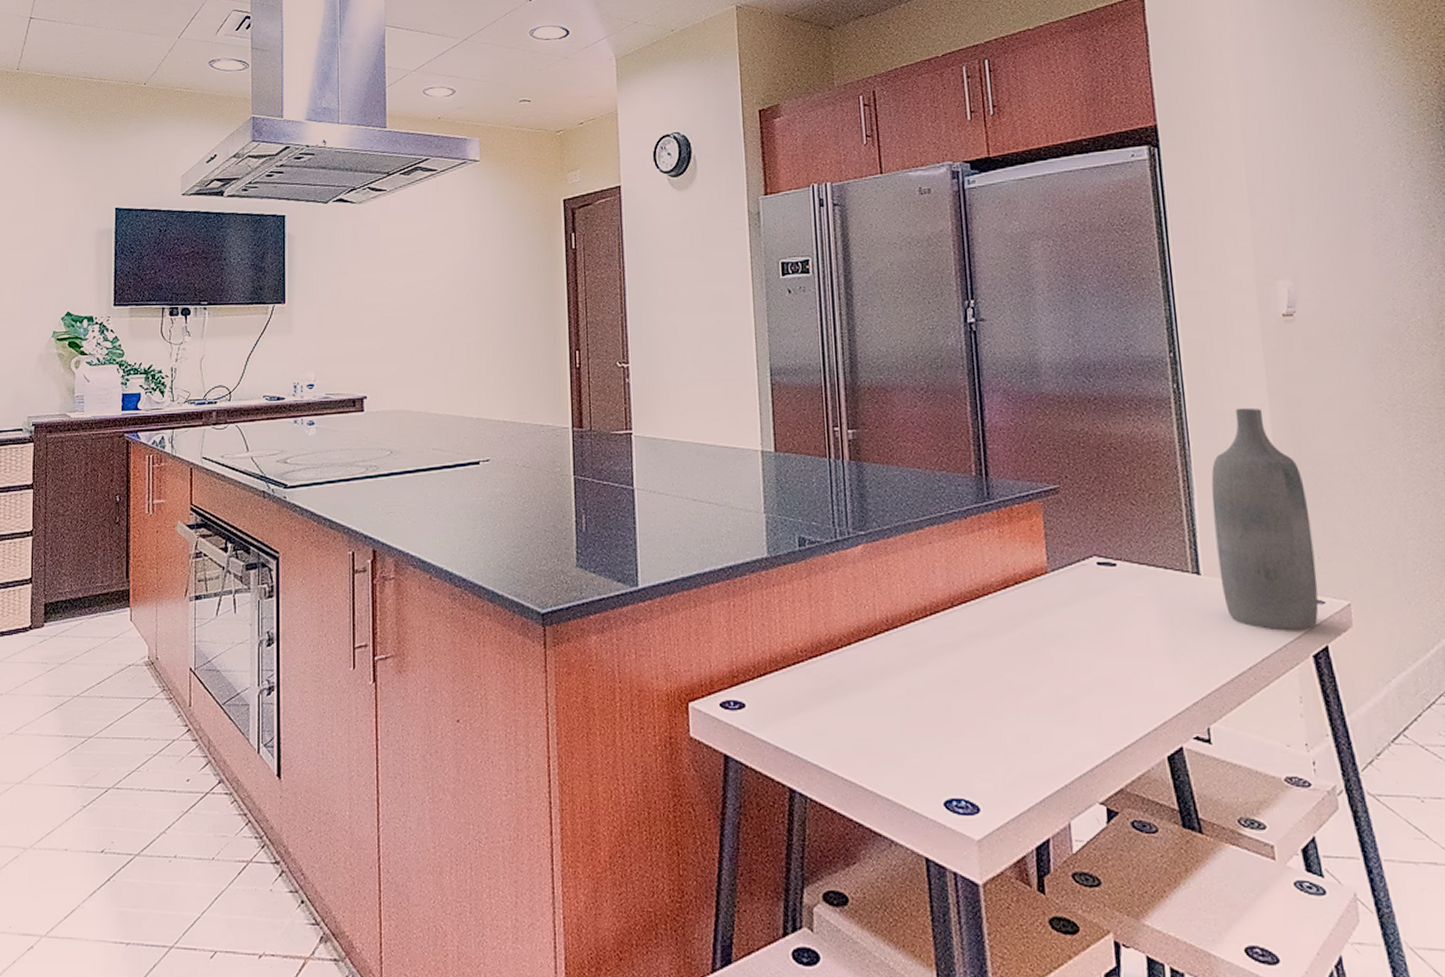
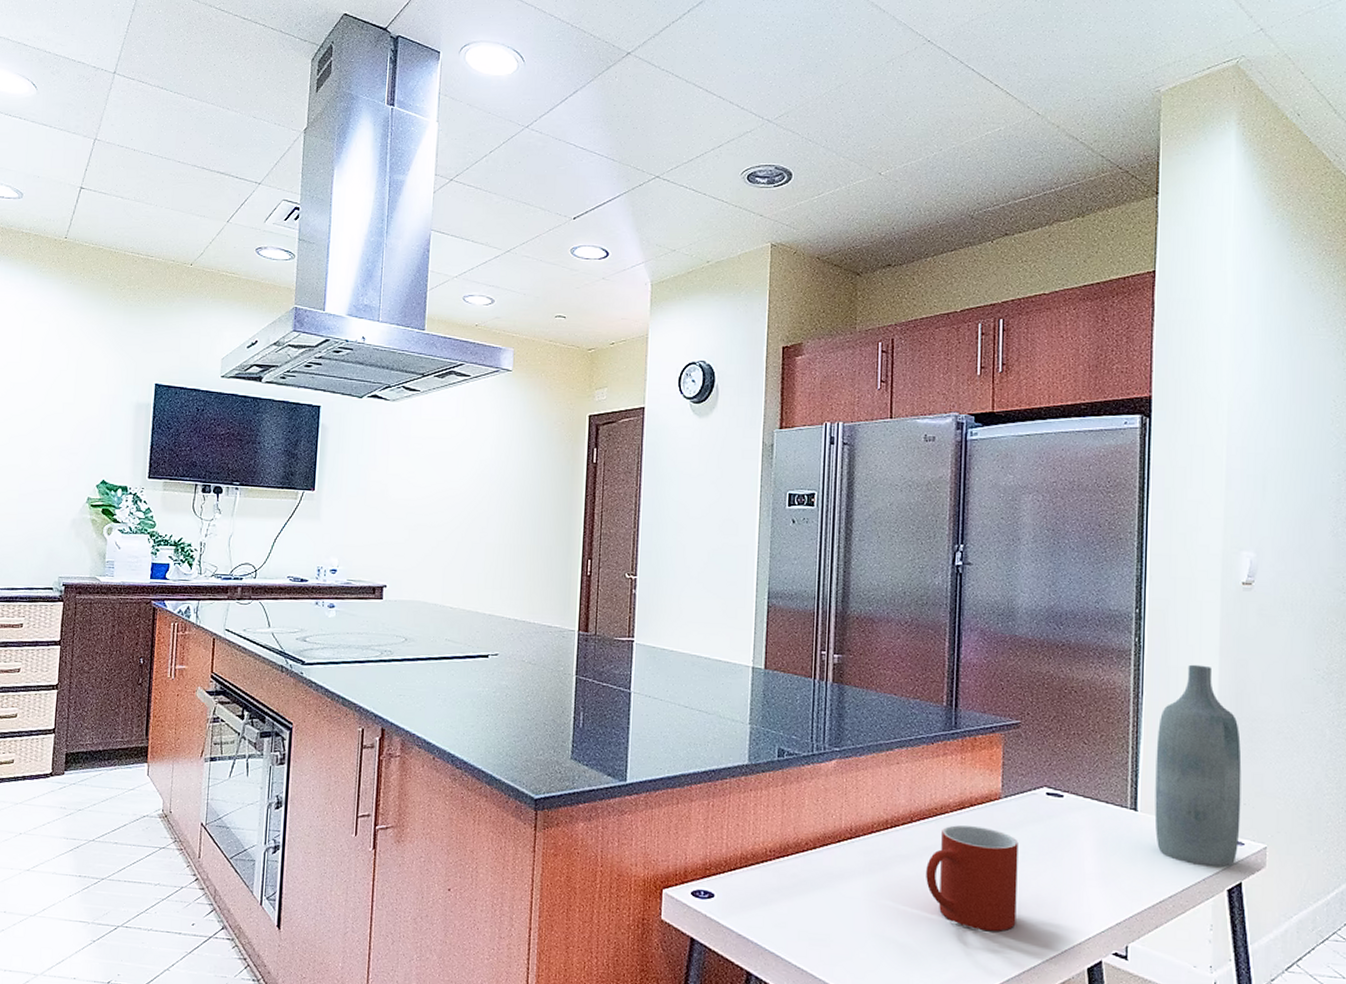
mug: none [974,605,1081,722] -> present [926,825,1019,931]

